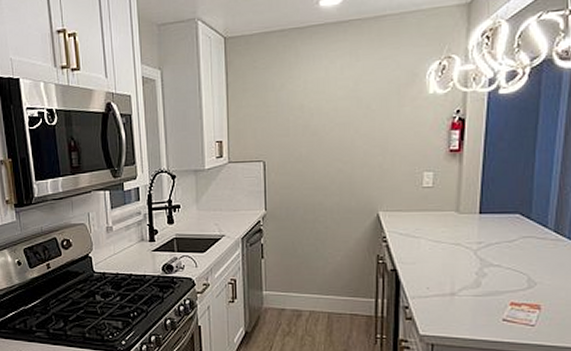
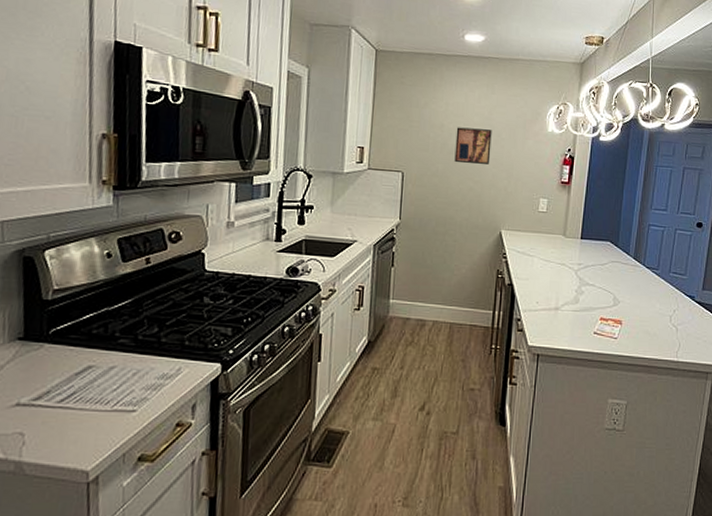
wall art: none [318,102,360,145] -> present [454,127,492,164]

